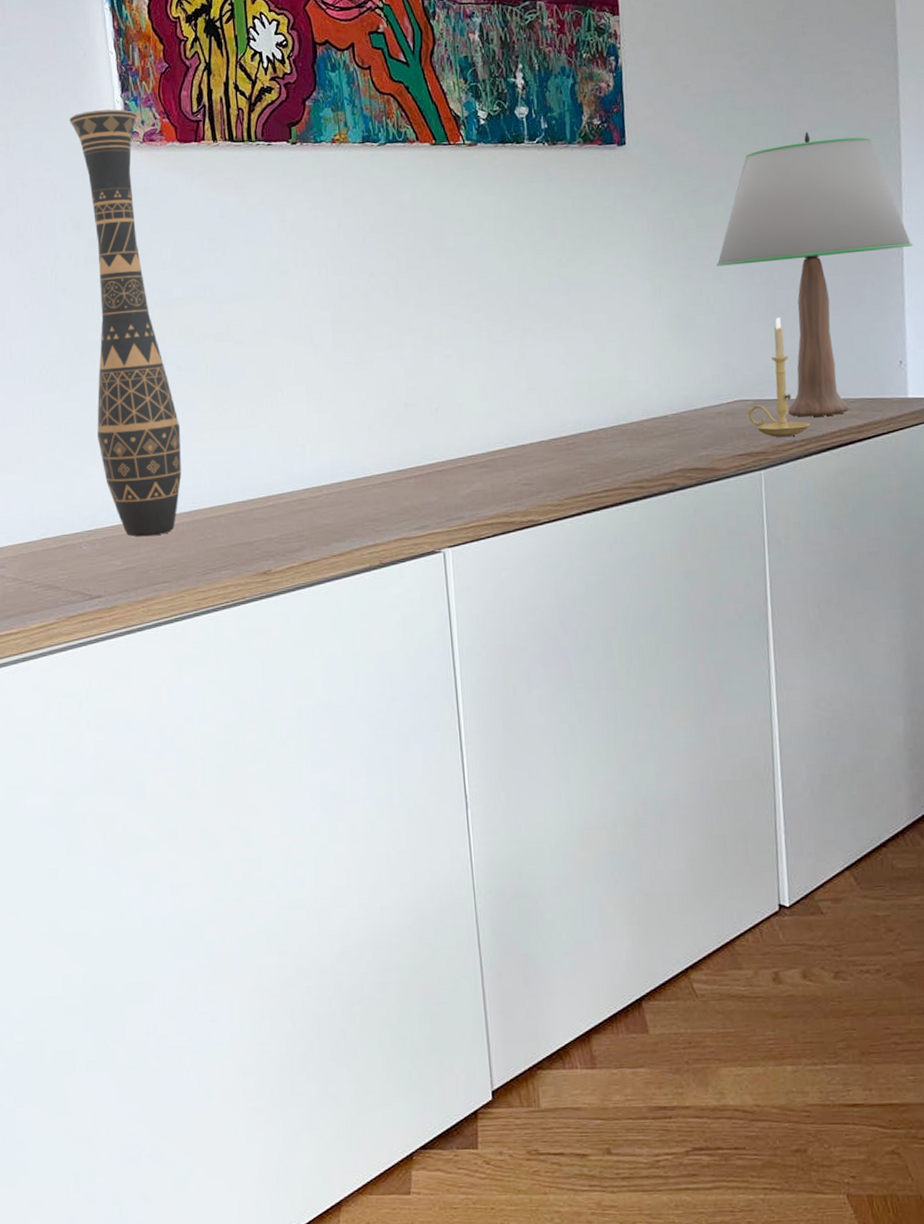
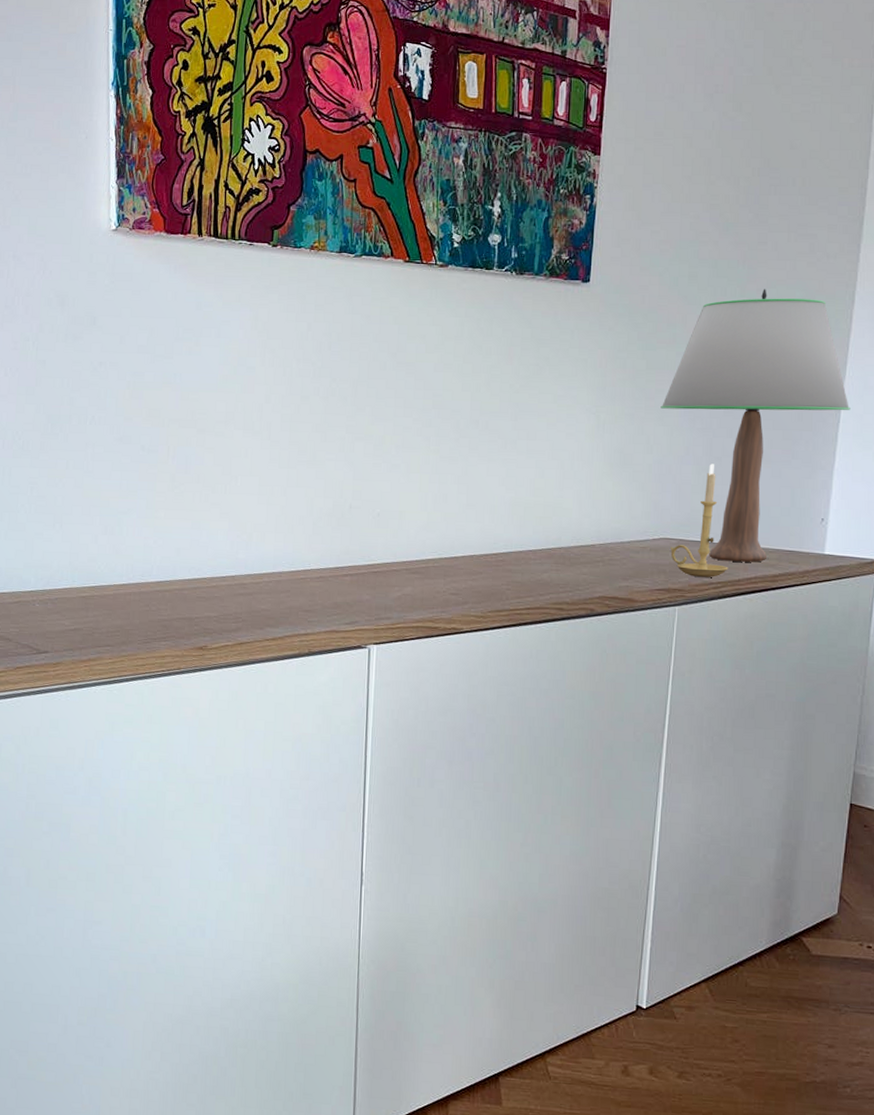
decorative vase: present [69,109,182,537] -> none [59,194,138,602]

